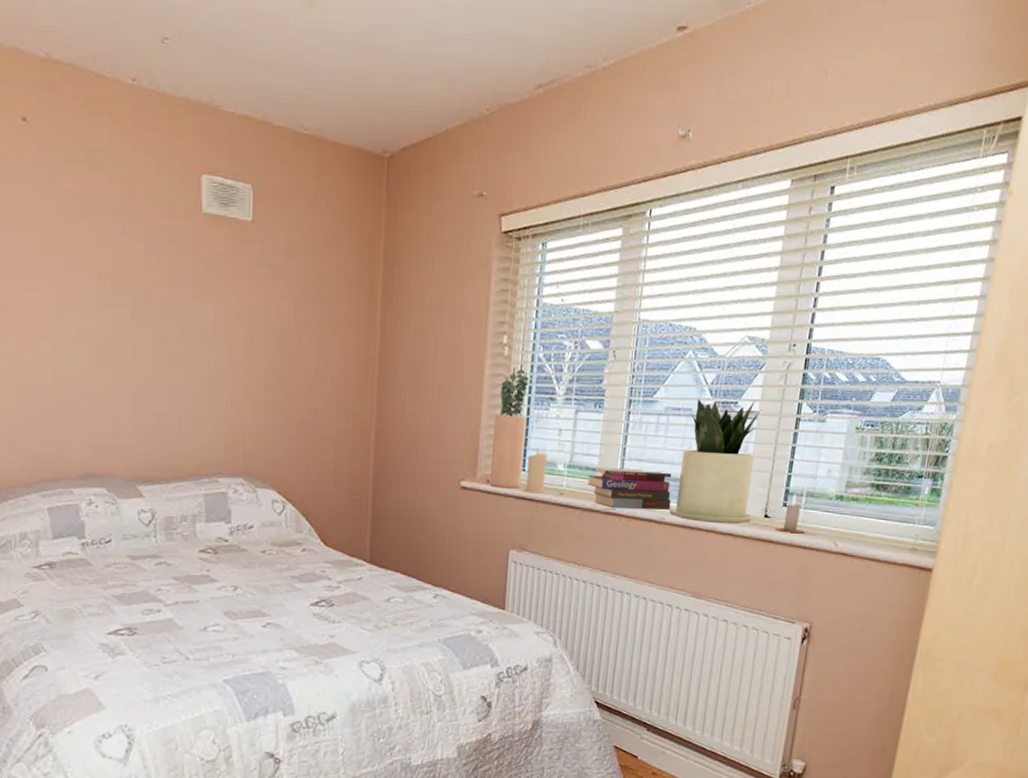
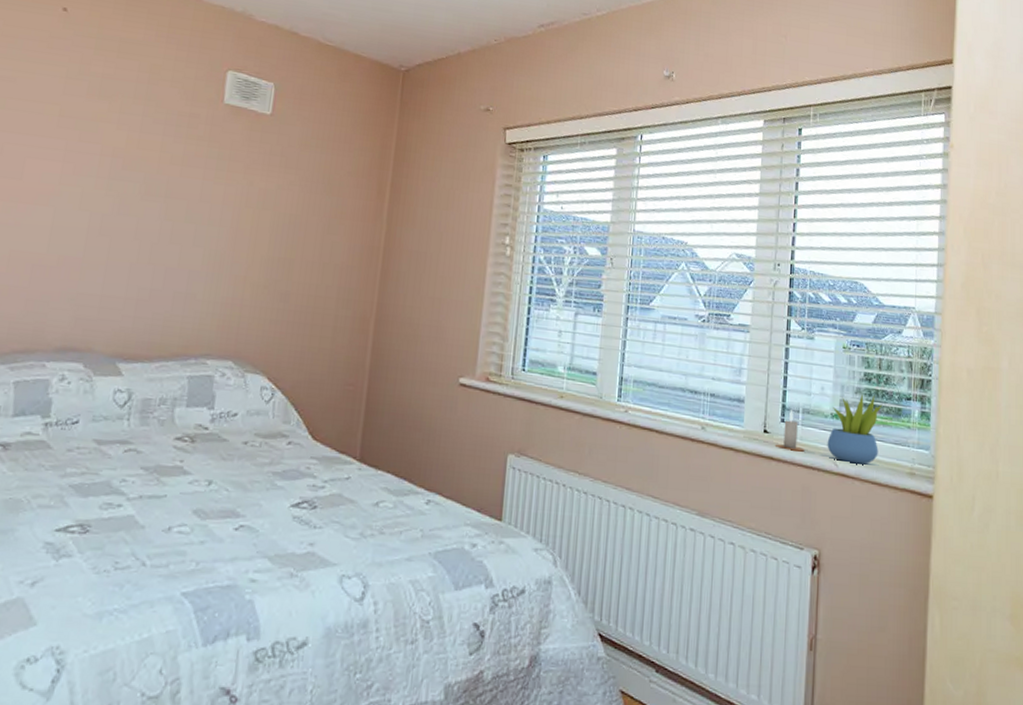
vase: present [489,364,529,489] -> none [488,265,530,389]
candle: present [522,451,548,494] -> none [522,352,548,396]
books: present [588,466,672,511] -> none [588,370,672,420]
planter: present [668,398,761,525] -> none [668,309,754,439]
succulent plant: none [828,475,892,543] -> present [827,394,883,465]

